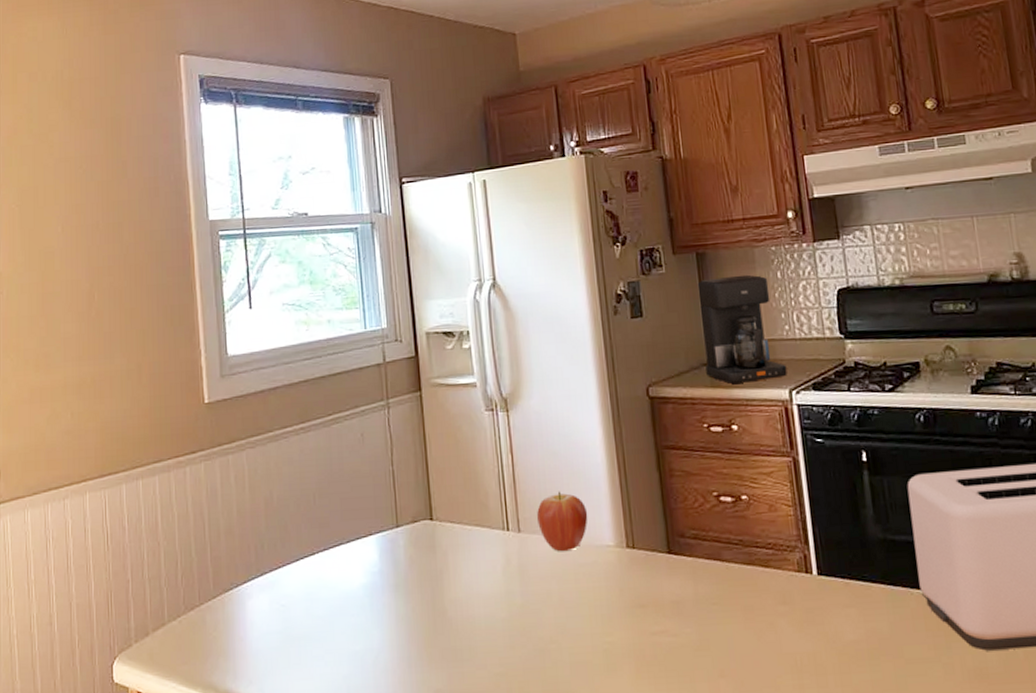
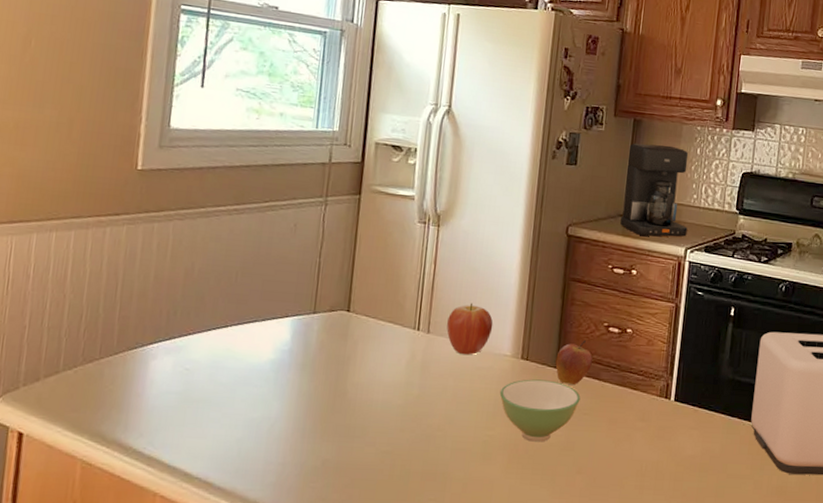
bowl: none [610,568,705,645] -> present [499,379,581,442]
fruit: none [666,516,710,571] -> present [555,341,593,384]

